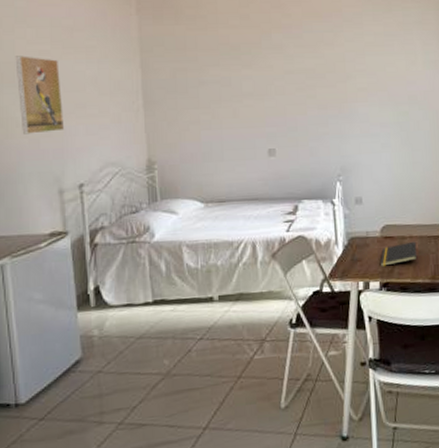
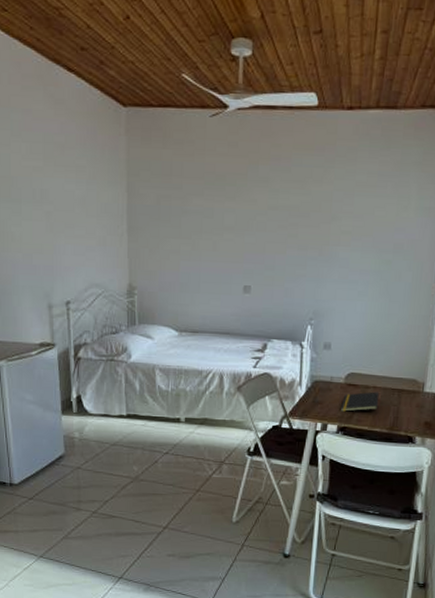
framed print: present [15,55,64,135] -> none [11,170,54,250]

